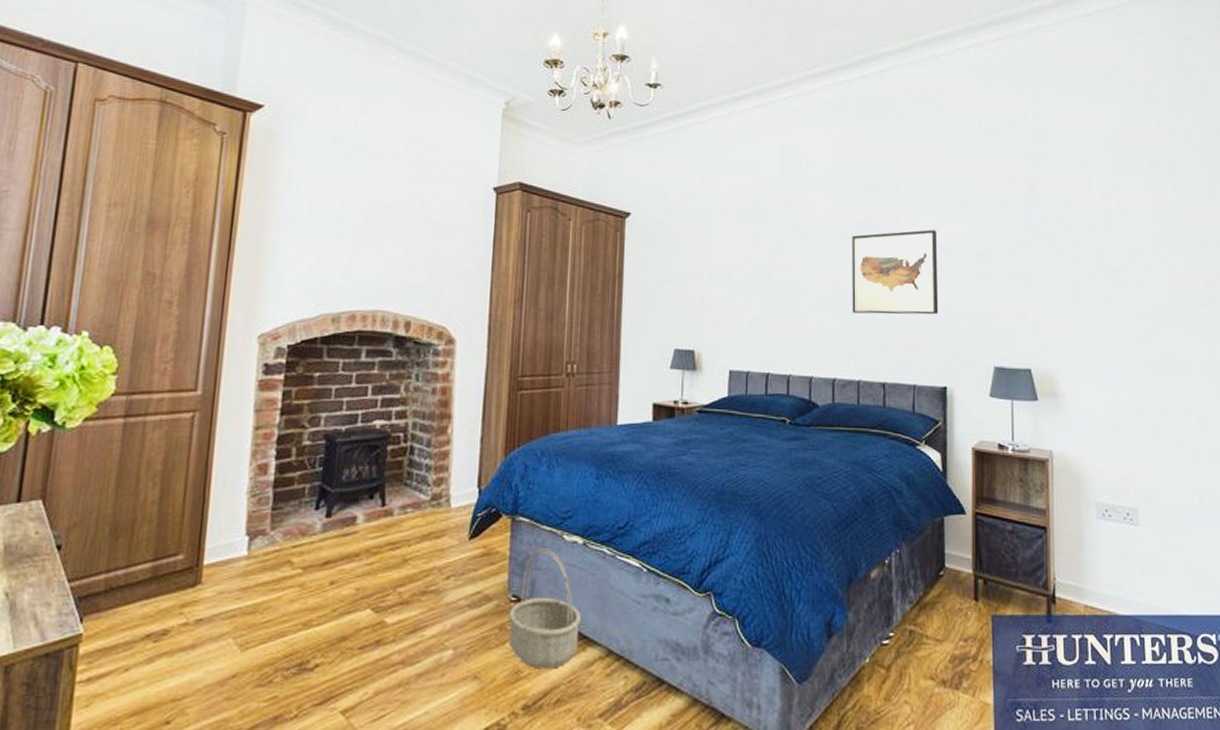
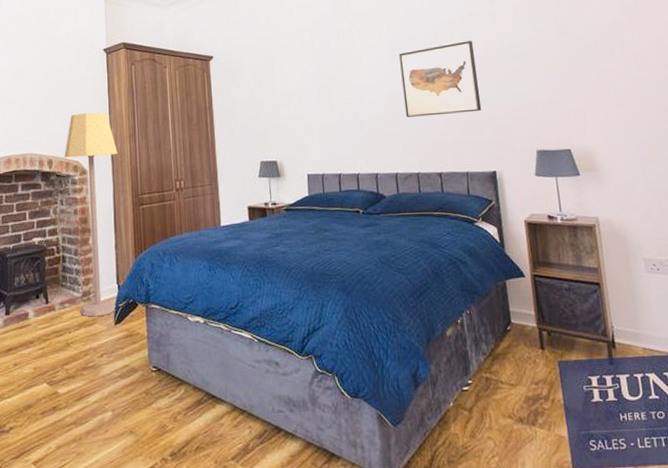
lamp: none [426,265,497,528] -> present [64,112,118,317]
basket: present [508,548,582,669] -> none [151,328,209,424]

